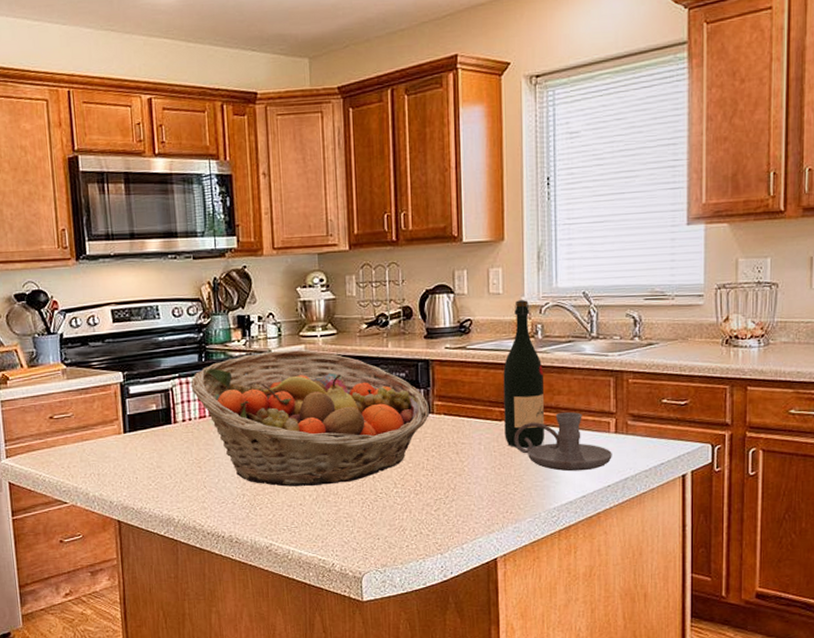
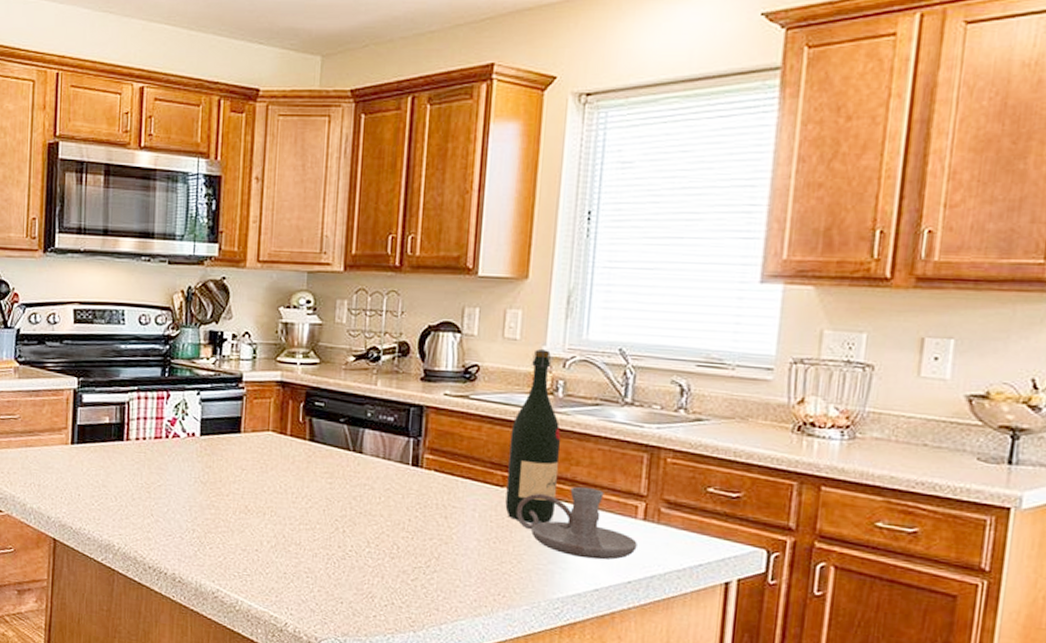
fruit basket: present [191,350,429,487] -> none [149,374,418,533]

